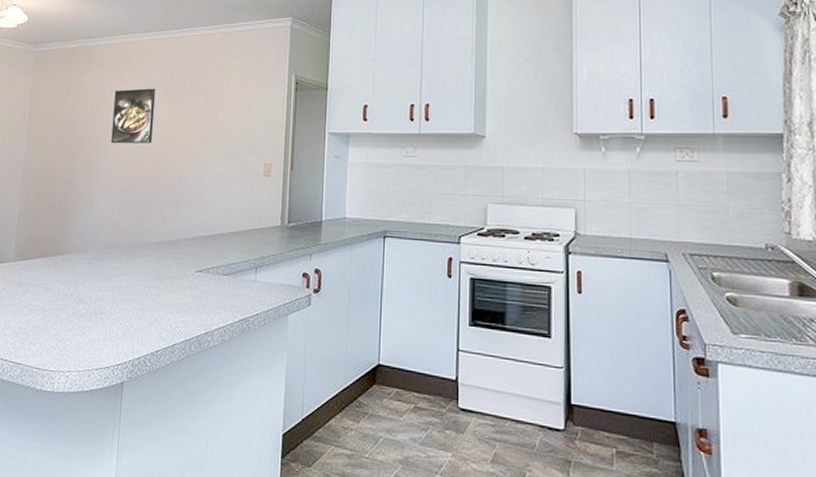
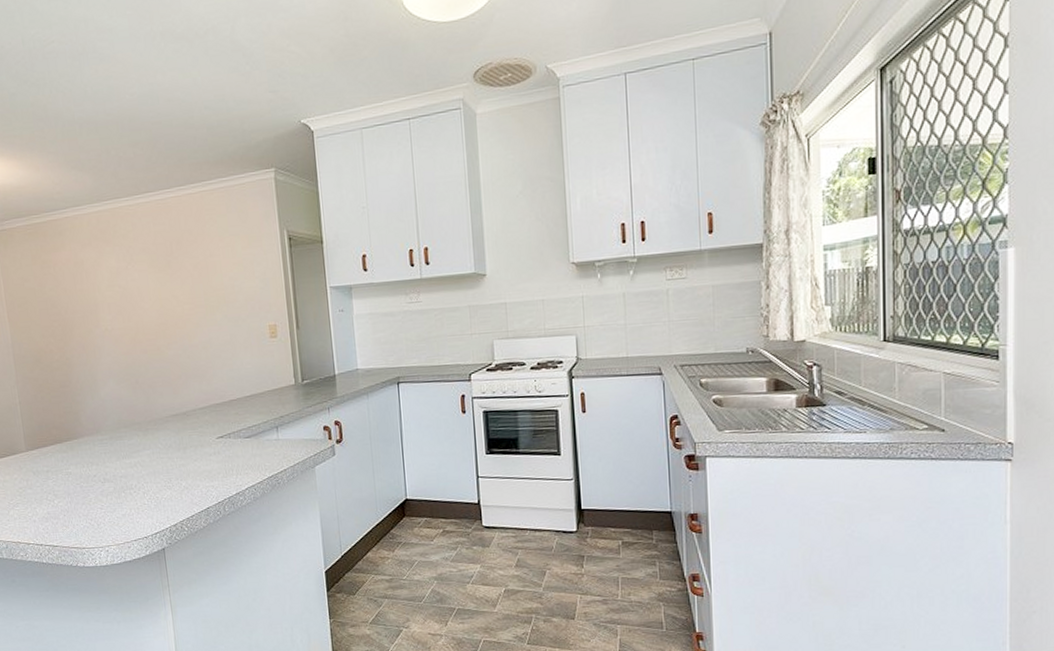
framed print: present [111,88,156,144] -> none [96,259,147,322]

